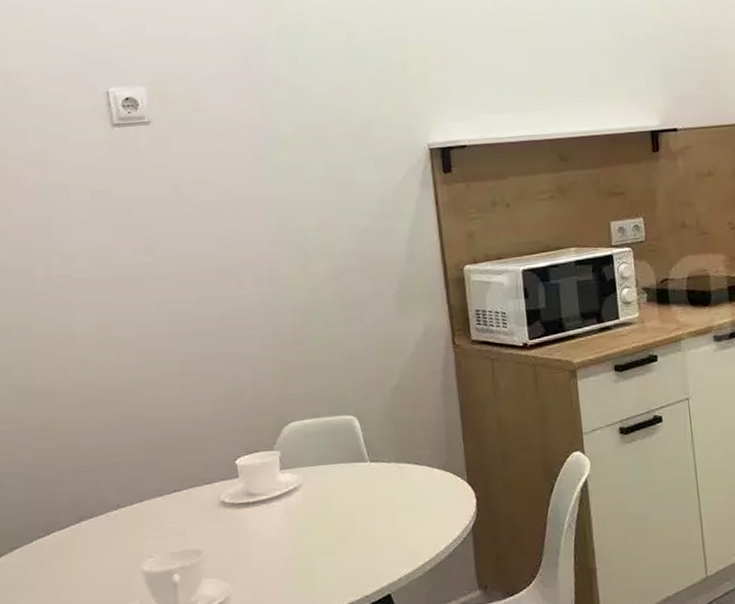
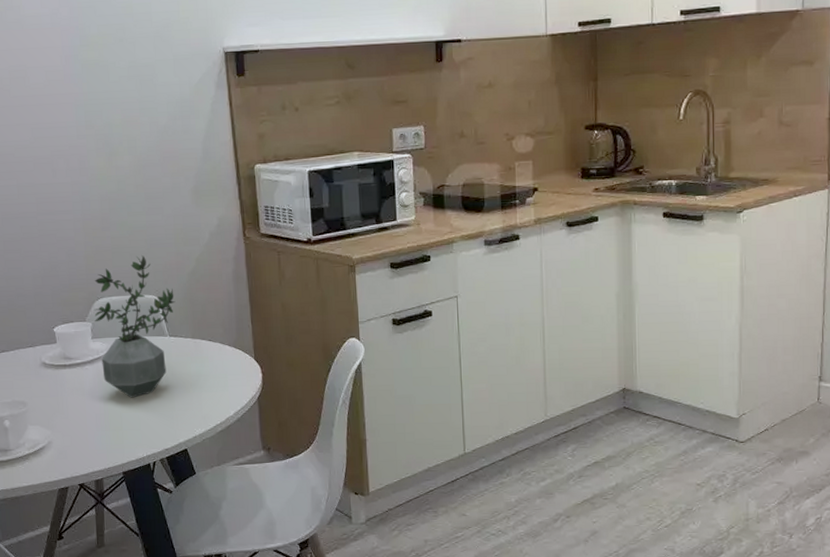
potted plant: none [283,371,377,538] -> present [94,255,176,398]

